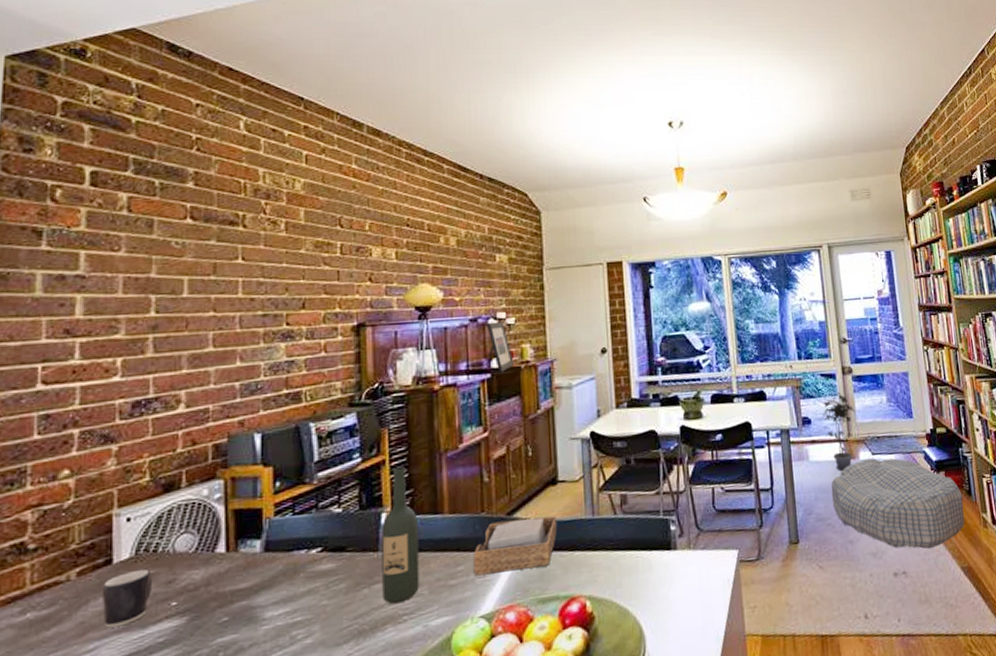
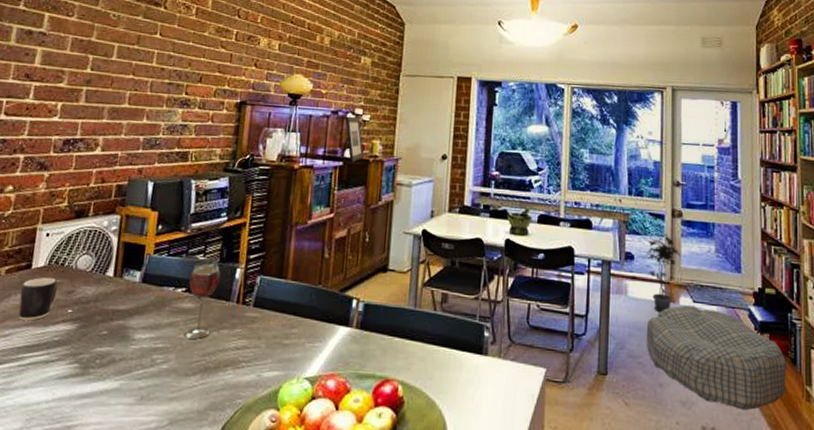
wineglass: none [325,507,363,603] -> present [185,258,221,339]
wine bottle: present [381,466,420,604] -> none [228,230,266,351]
napkin holder: present [473,515,558,576] -> none [305,295,383,345]

